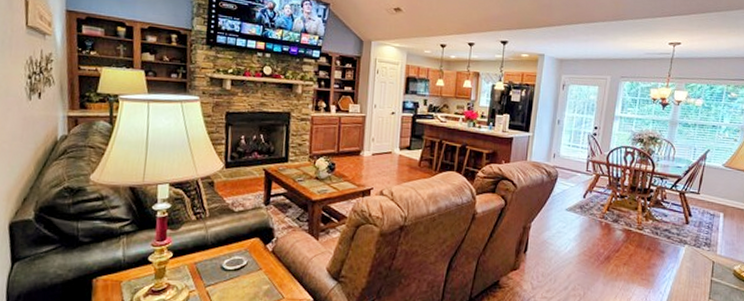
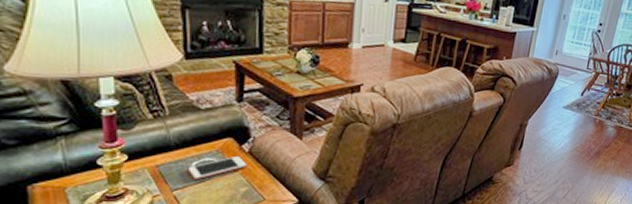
cell phone: none [220,255,270,277] -> present [189,156,247,180]

